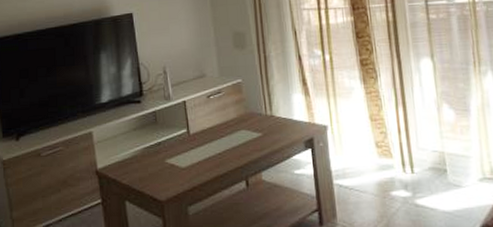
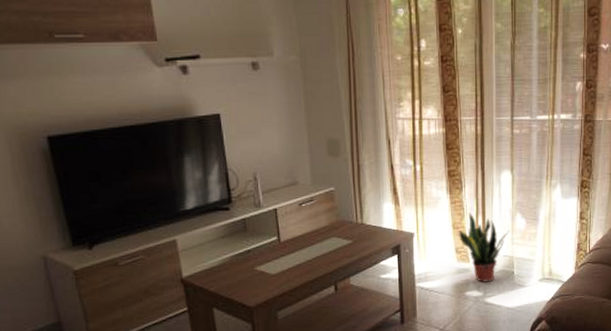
potted plant: none [377,103,437,181] -> present [459,212,510,282]

